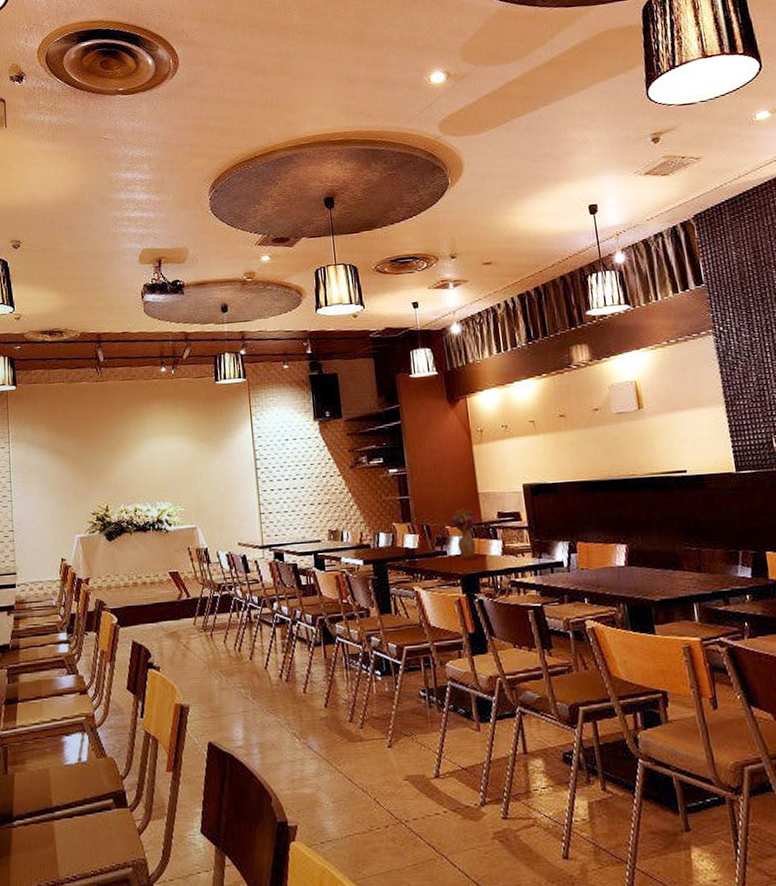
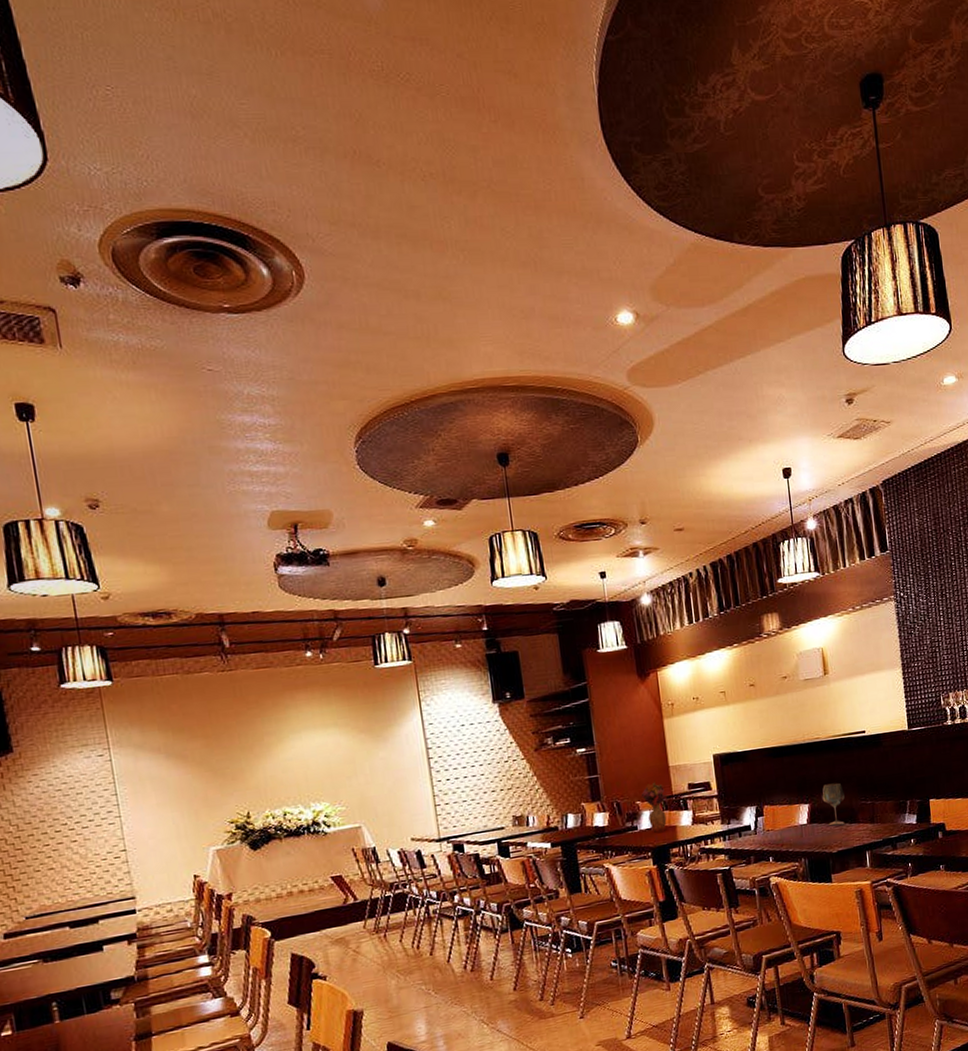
wine glass: none [640,524,669,571] -> present [822,782,846,826]

